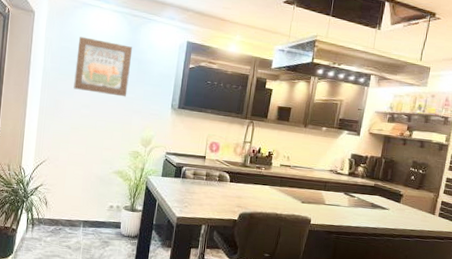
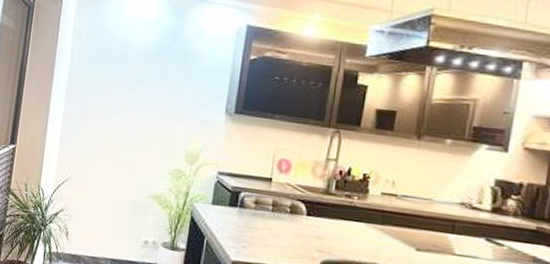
wall art: present [73,36,133,97] -> none [104,25,177,100]

